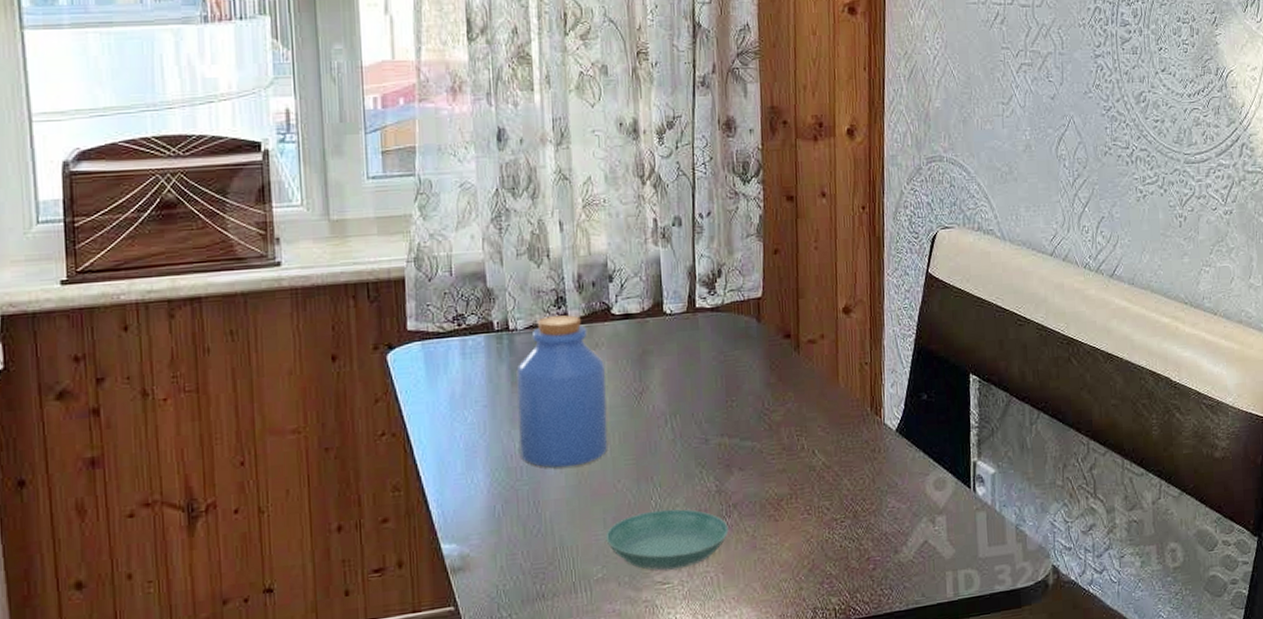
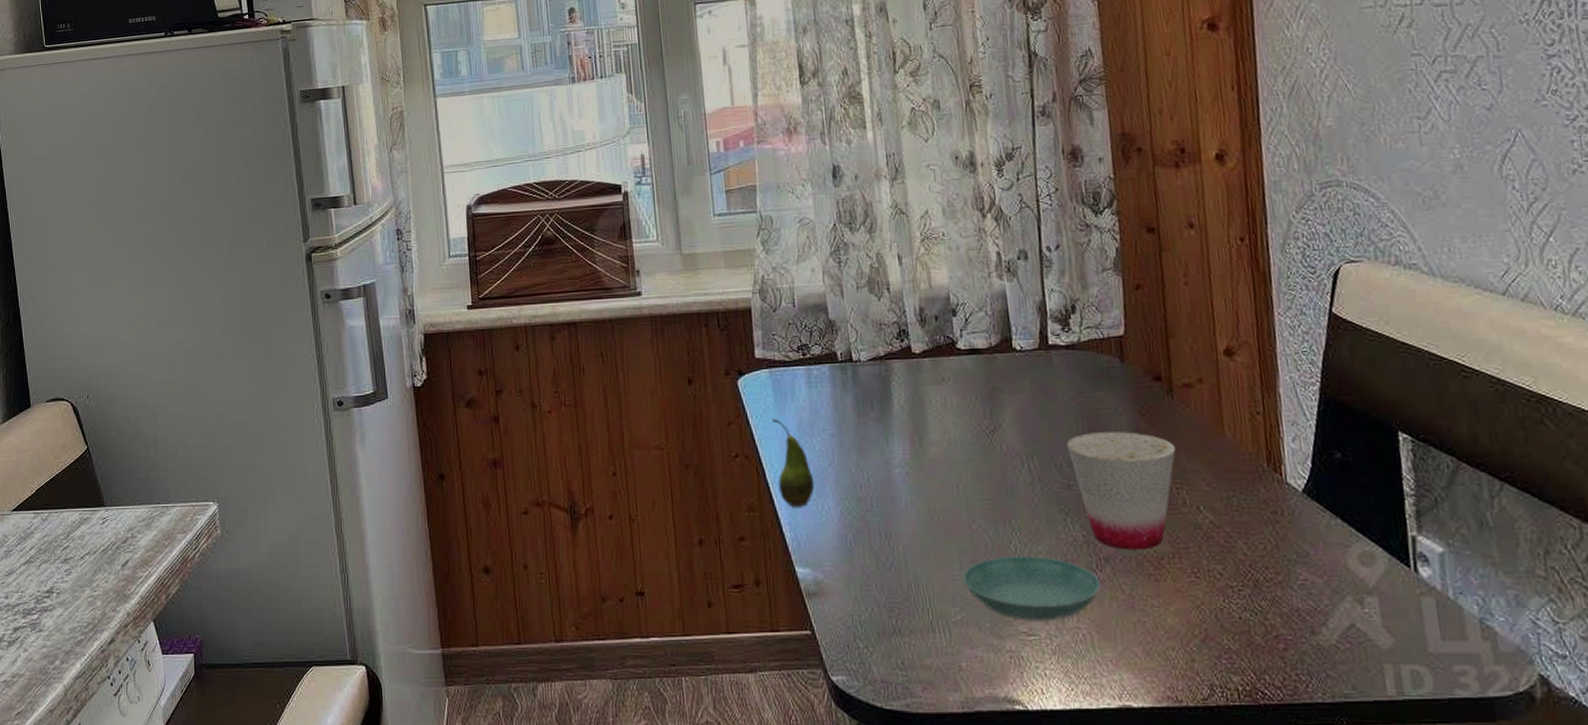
fruit: none [422,392,465,483] -> present [771,418,815,507]
jar: present [516,315,608,468] -> none [862,348,961,502]
cup: none [706,386,798,496] -> present [1066,432,1176,550]

